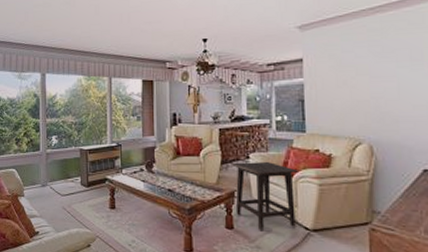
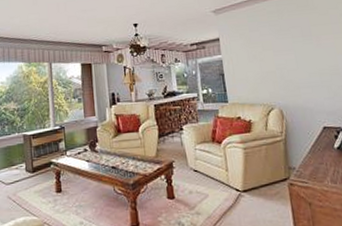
side table: present [232,161,298,231] -> none [168,131,228,198]

